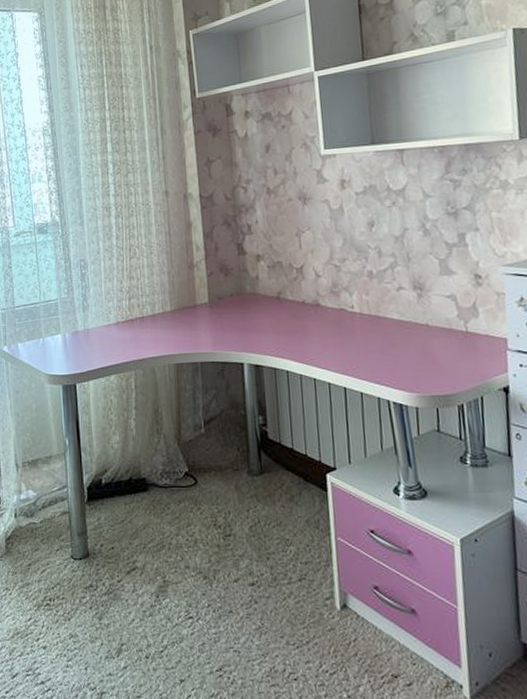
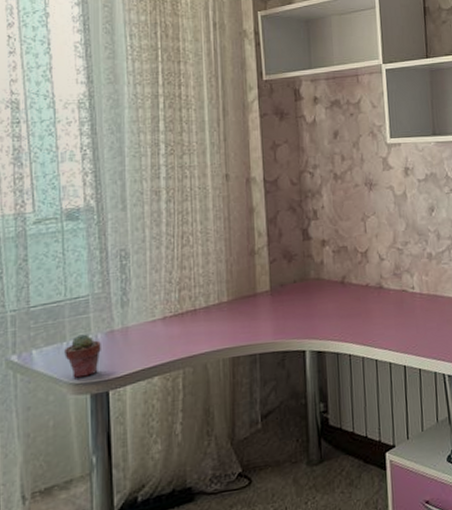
potted succulent: none [41,333,69,370] -> present [65,334,101,378]

